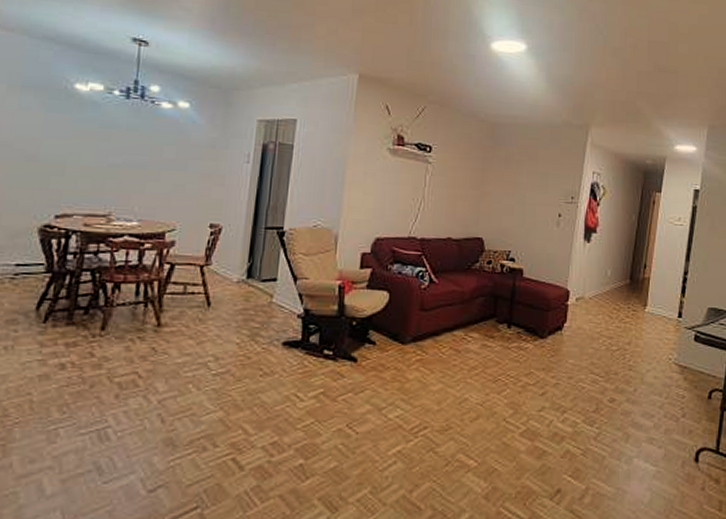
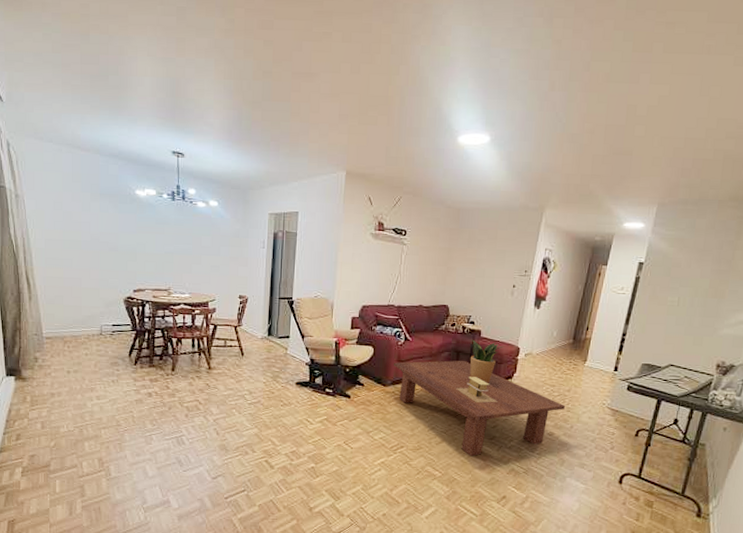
coffee table: none [414,307,626,436] -> present [393,360,565,457]
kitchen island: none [494,328,546,362] -> present [456,376,497,403]
potted plant: none [510,280,552,338] -> present [470,339,505,384]

